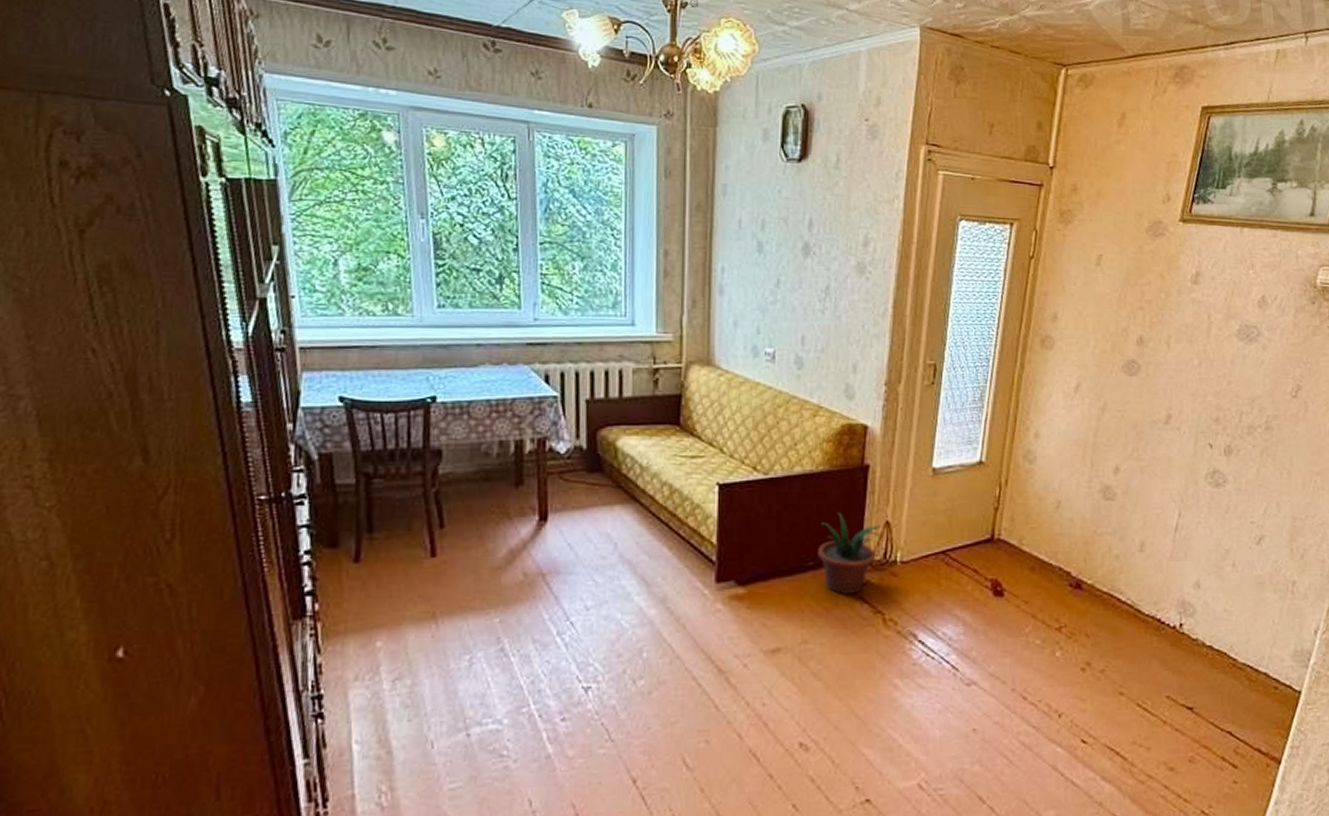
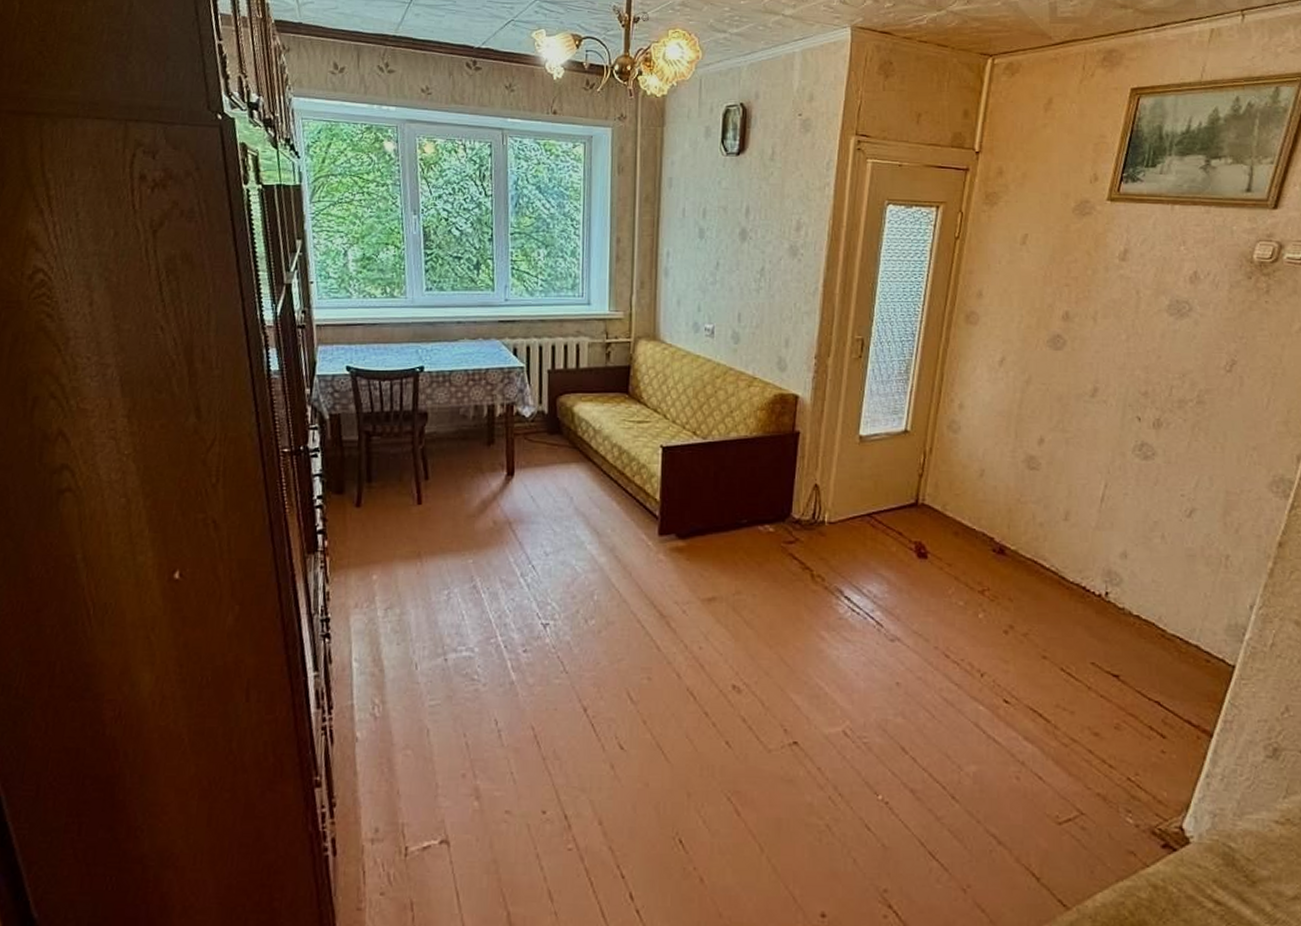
potted plant: present [818,513,884,594] -> none [751,475,812,550]

